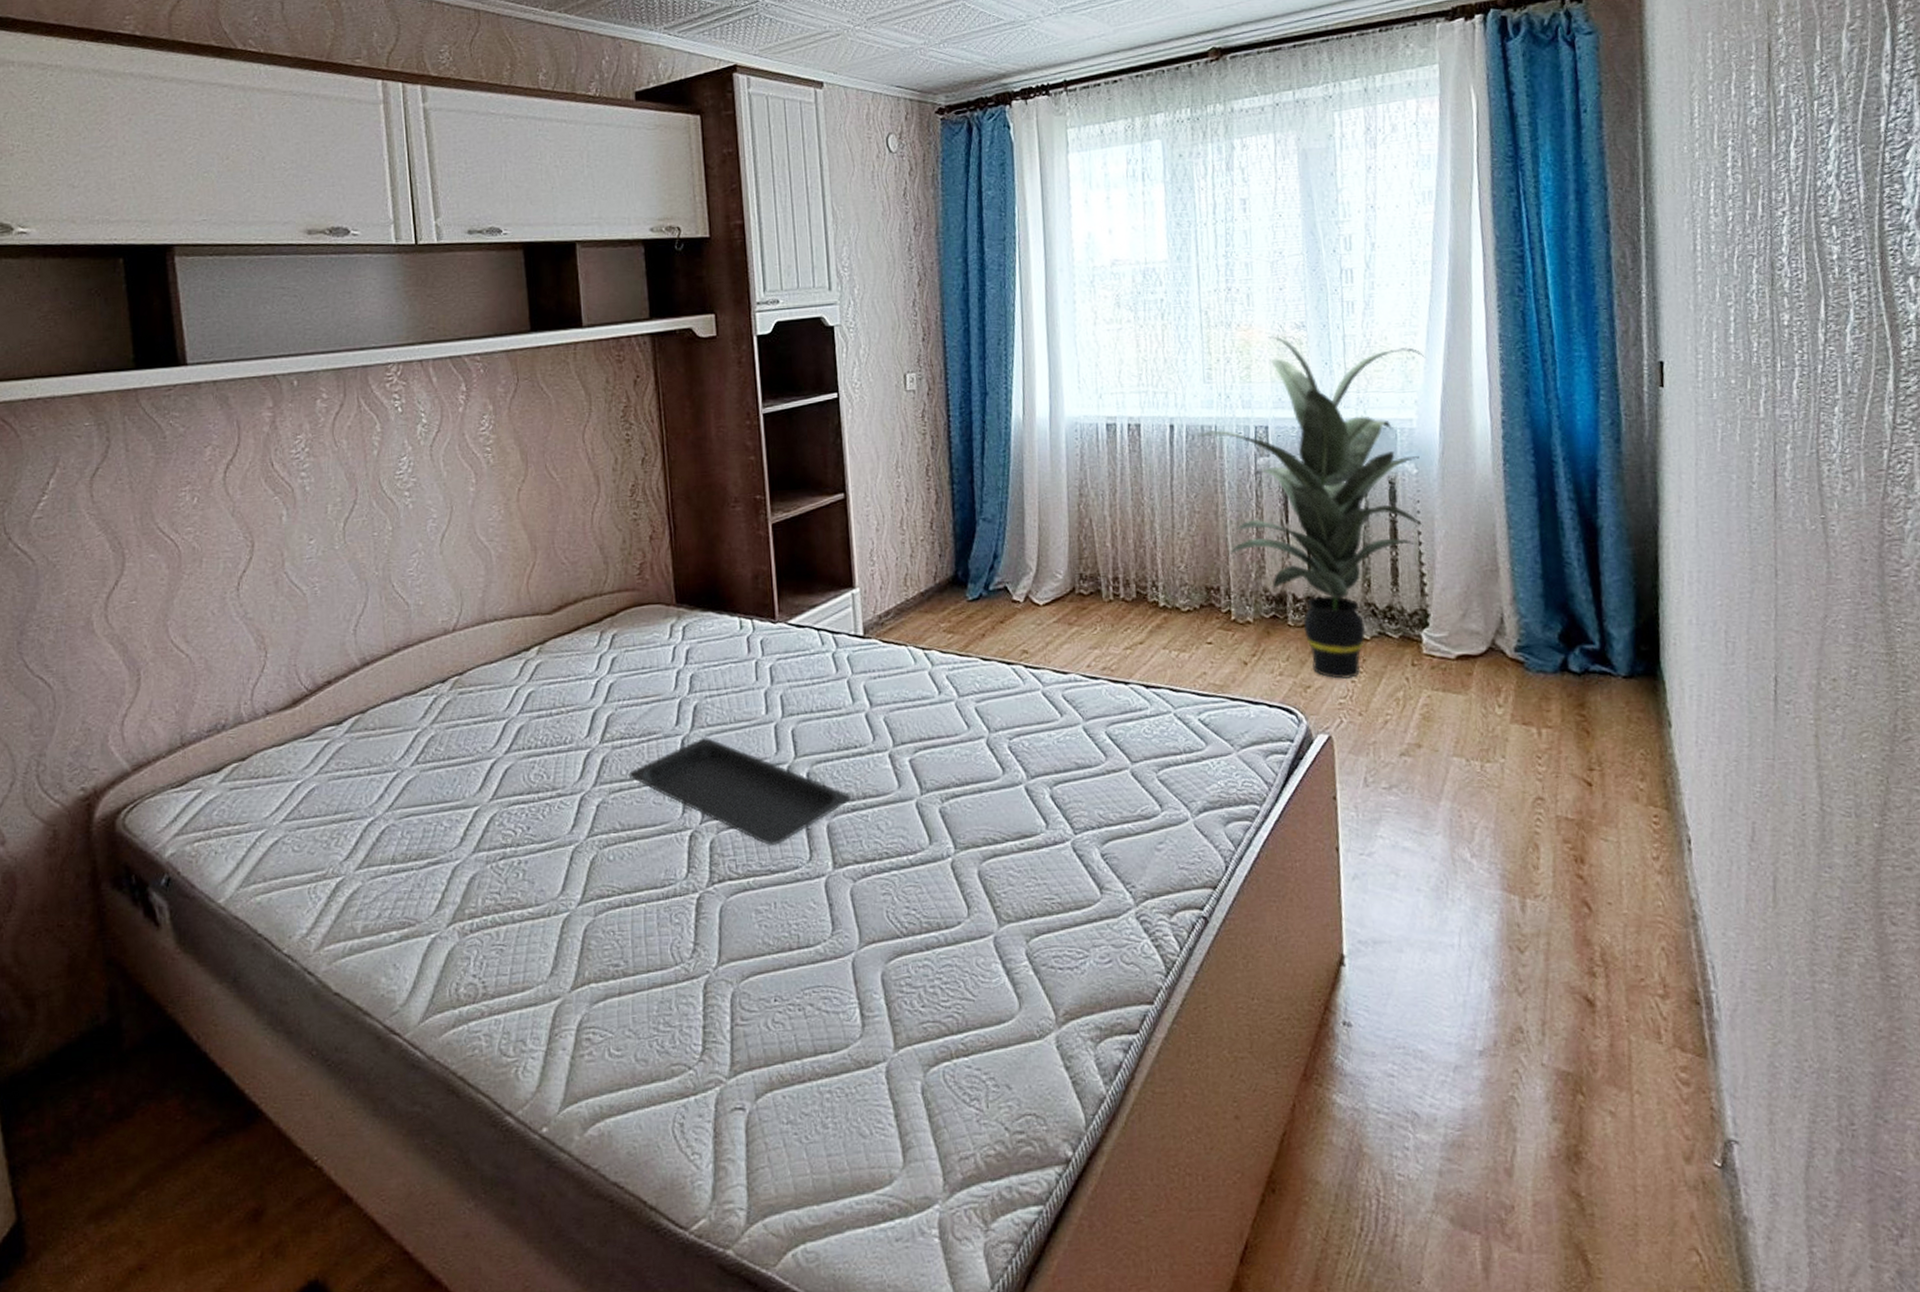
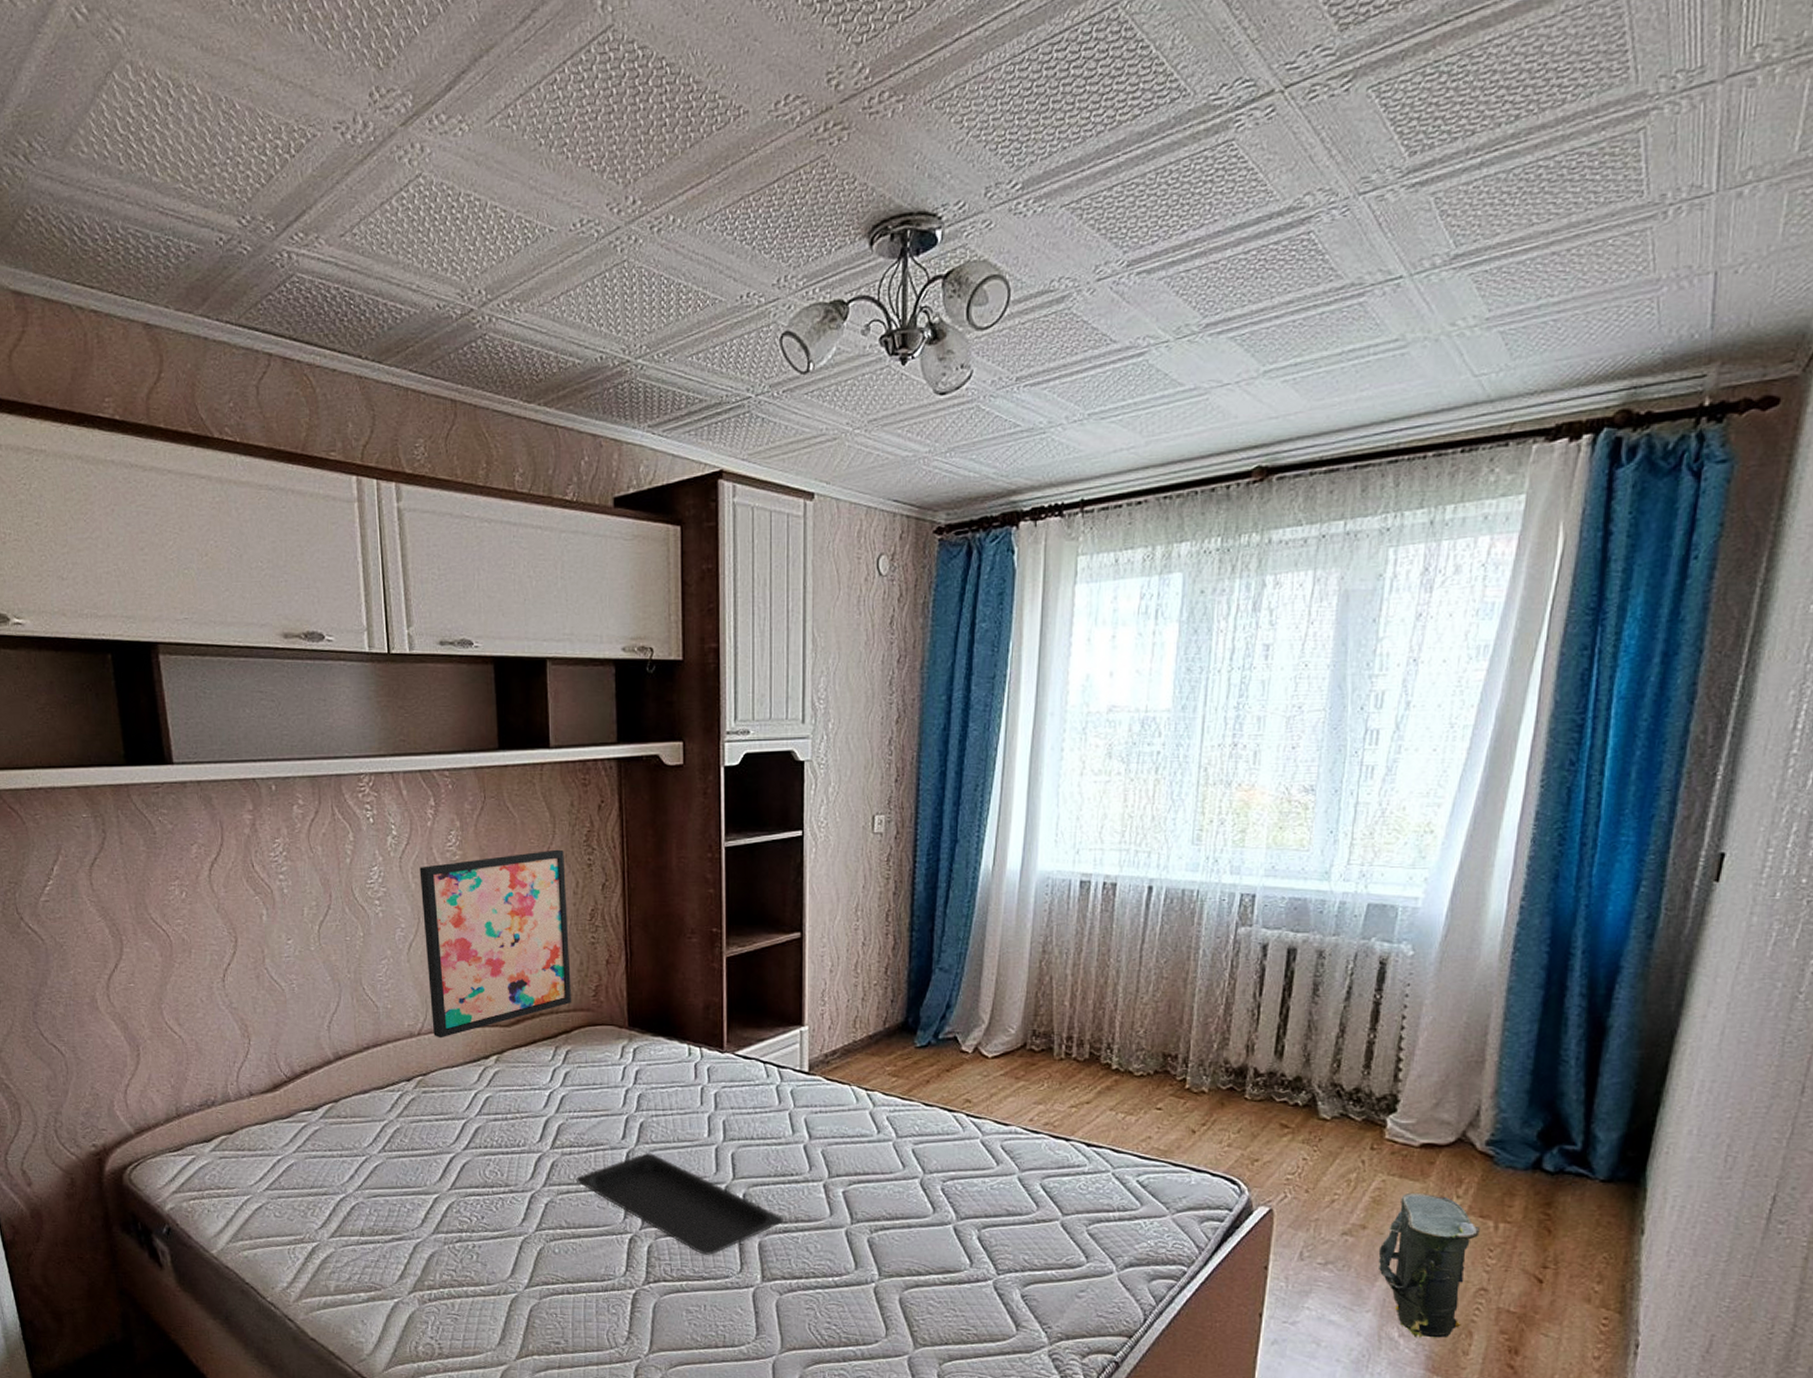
wall art: none [451,426,616,633] -> present [419,849,572,1039]
indoor plant: present [1195,336,1425,679] -> none [1173,799,1445,1156]
bag: none [1437,705,1527,856] -> present [1378,1192,1480,1338]

